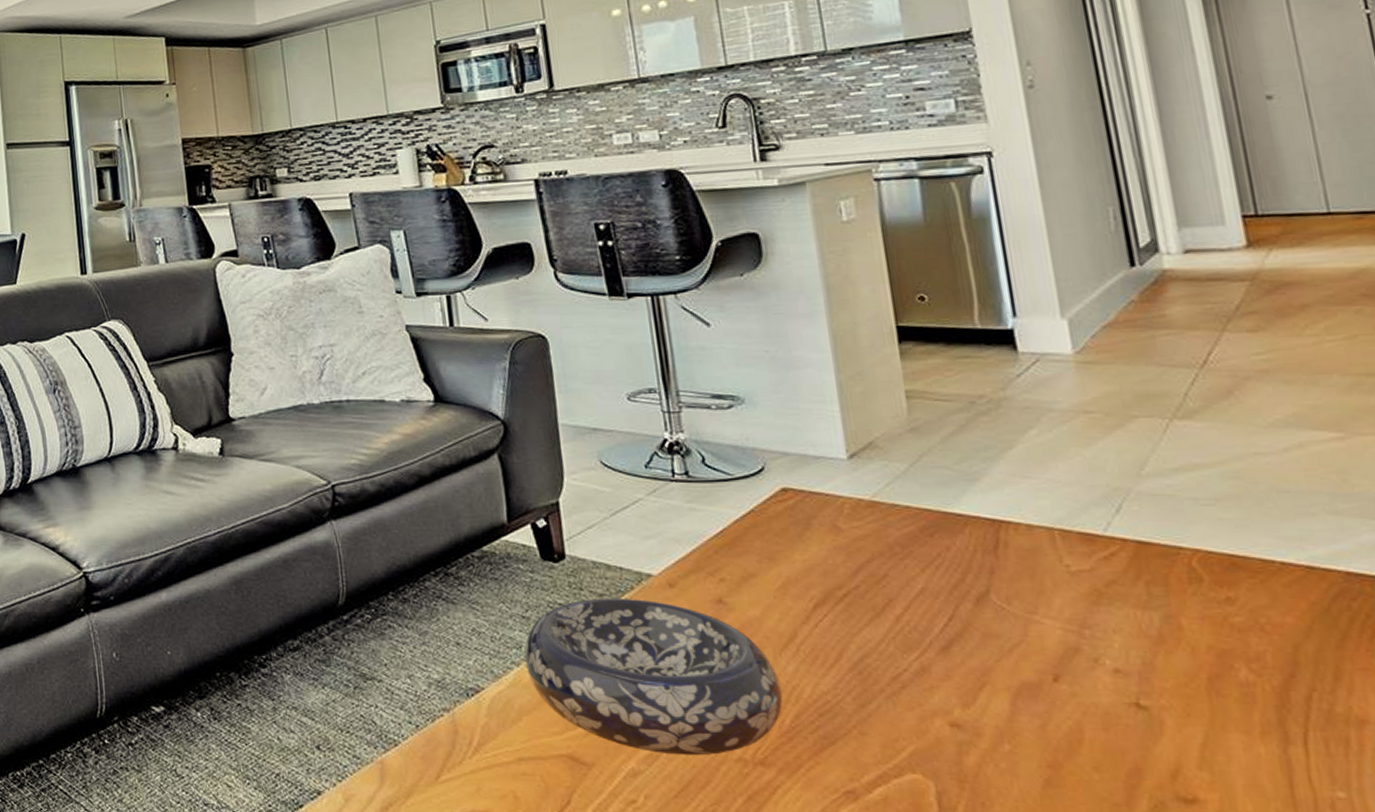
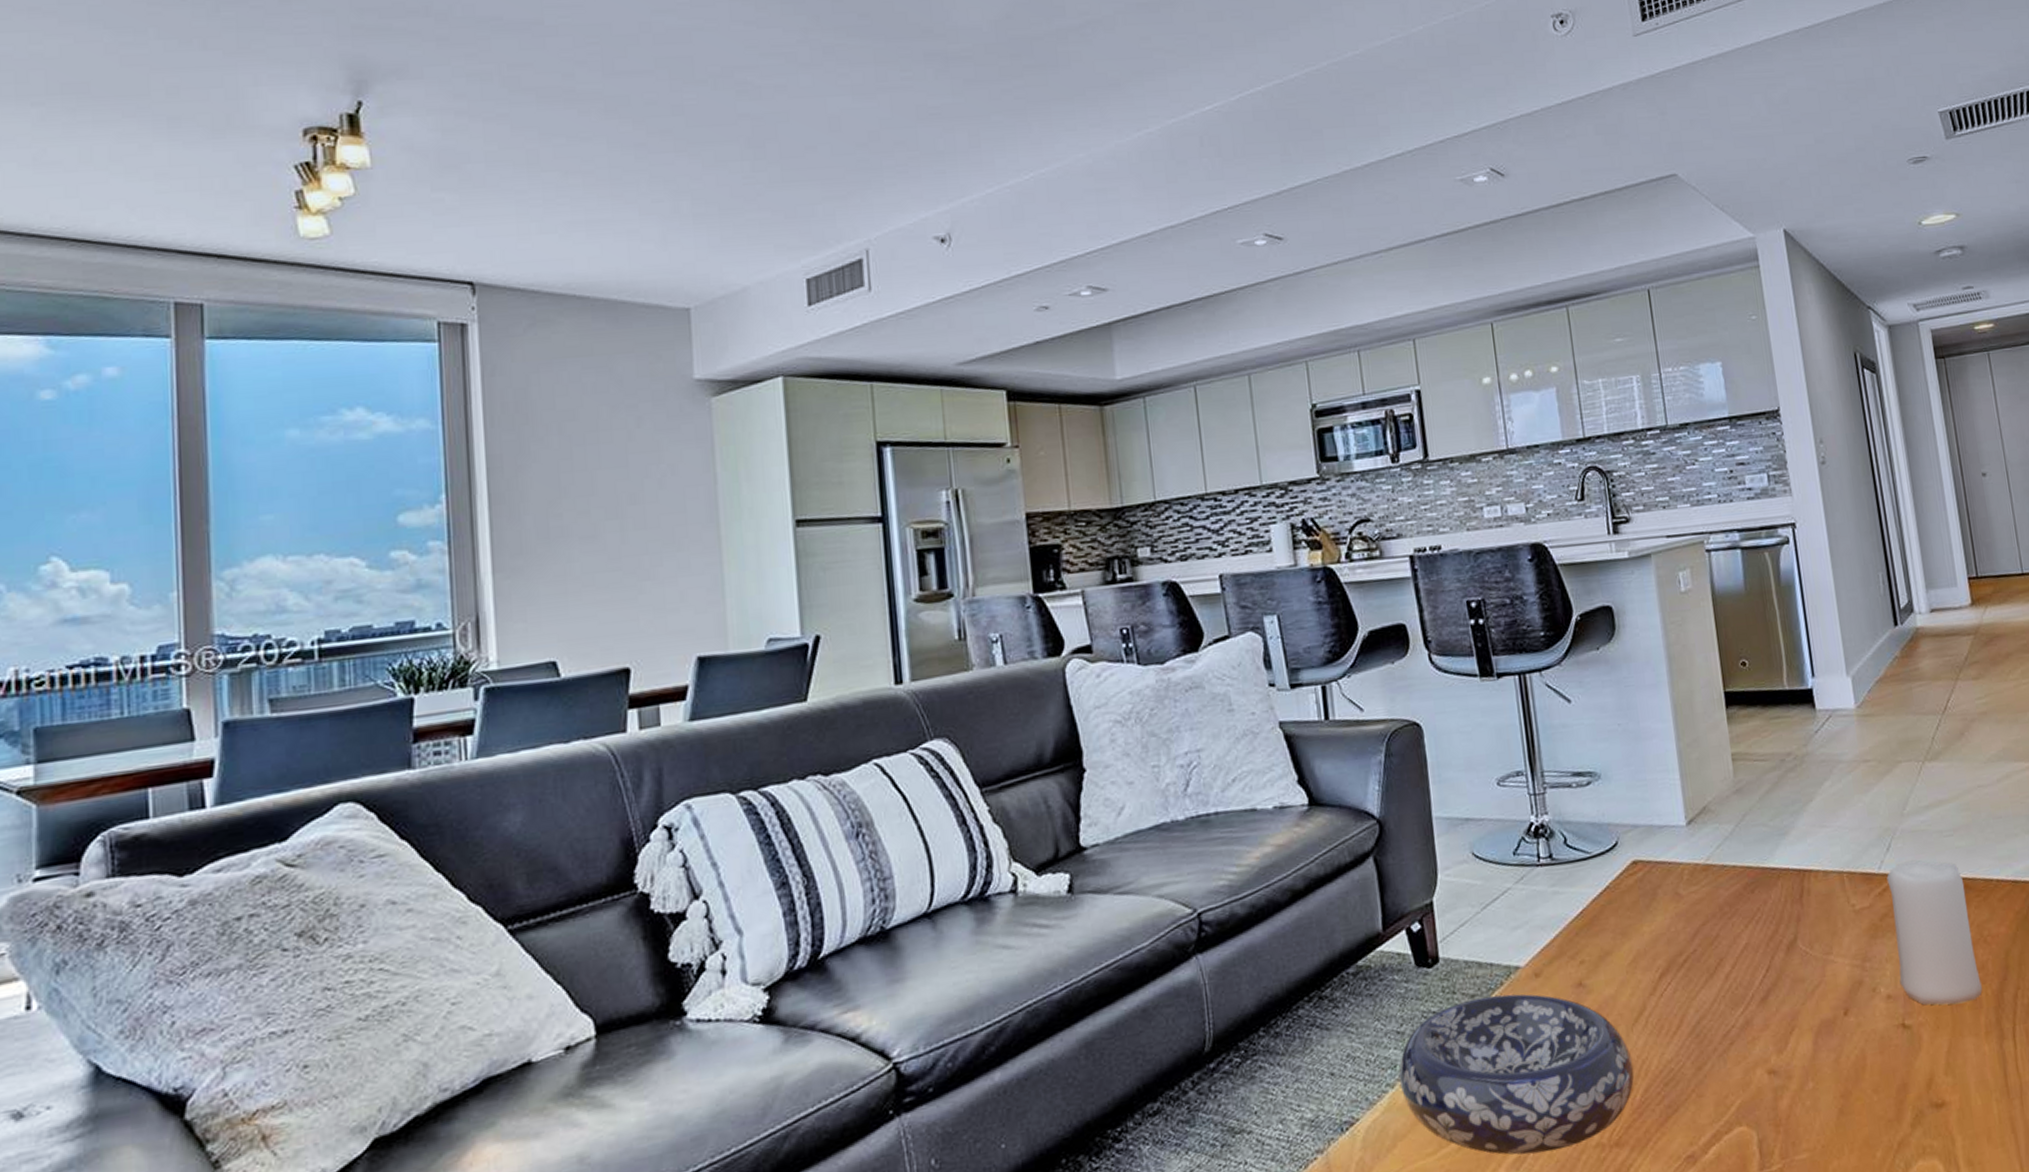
candle: none [1115,526,1257,694] -> present [1887,860,1983,1005]

